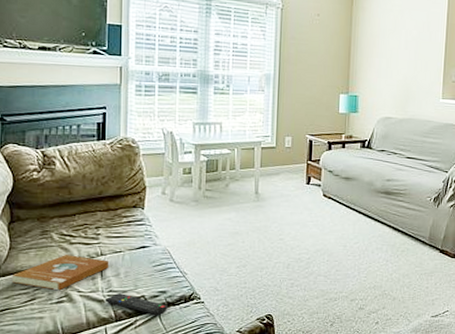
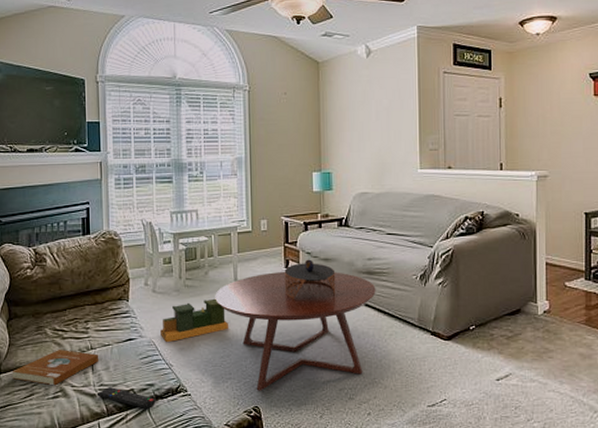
toy train: none [176,210,246,252] -> present [161,298,228,343]
coffee table: none [234,187,392,300] -> present [215,271,376,391]
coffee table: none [304,177,355,214] -> present [284,259,336,299]

